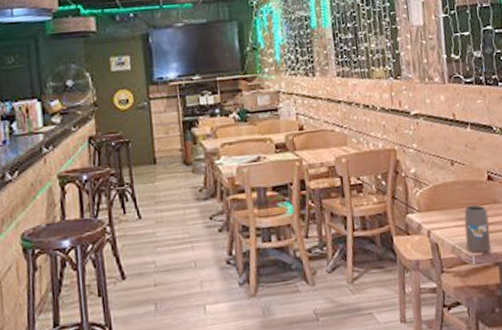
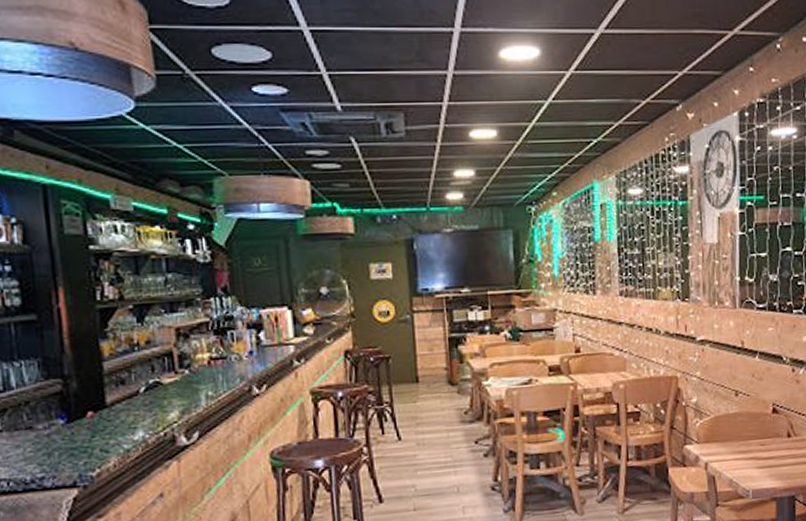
beer mug: present [464,205,491,253] -> none [743,438,770,488]

